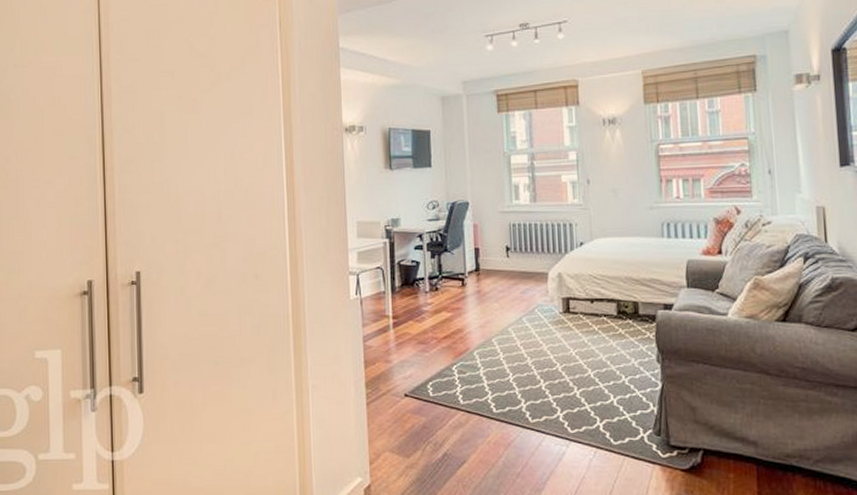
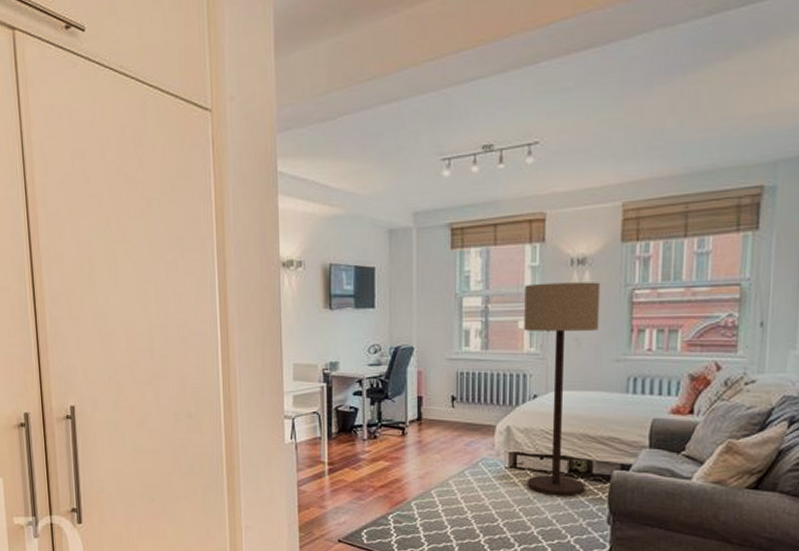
floor lamp: none [565,139,634,338] -> present [524,282,601,497]

